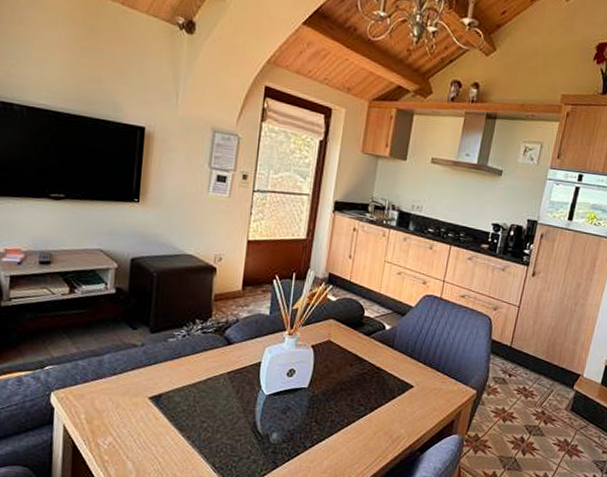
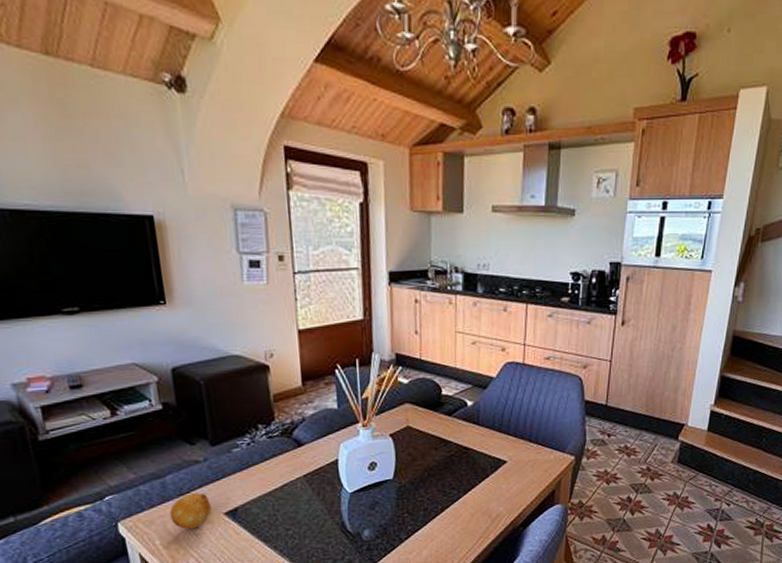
fruit: none [100,374,139,408] -> present [169,493,212,529]

